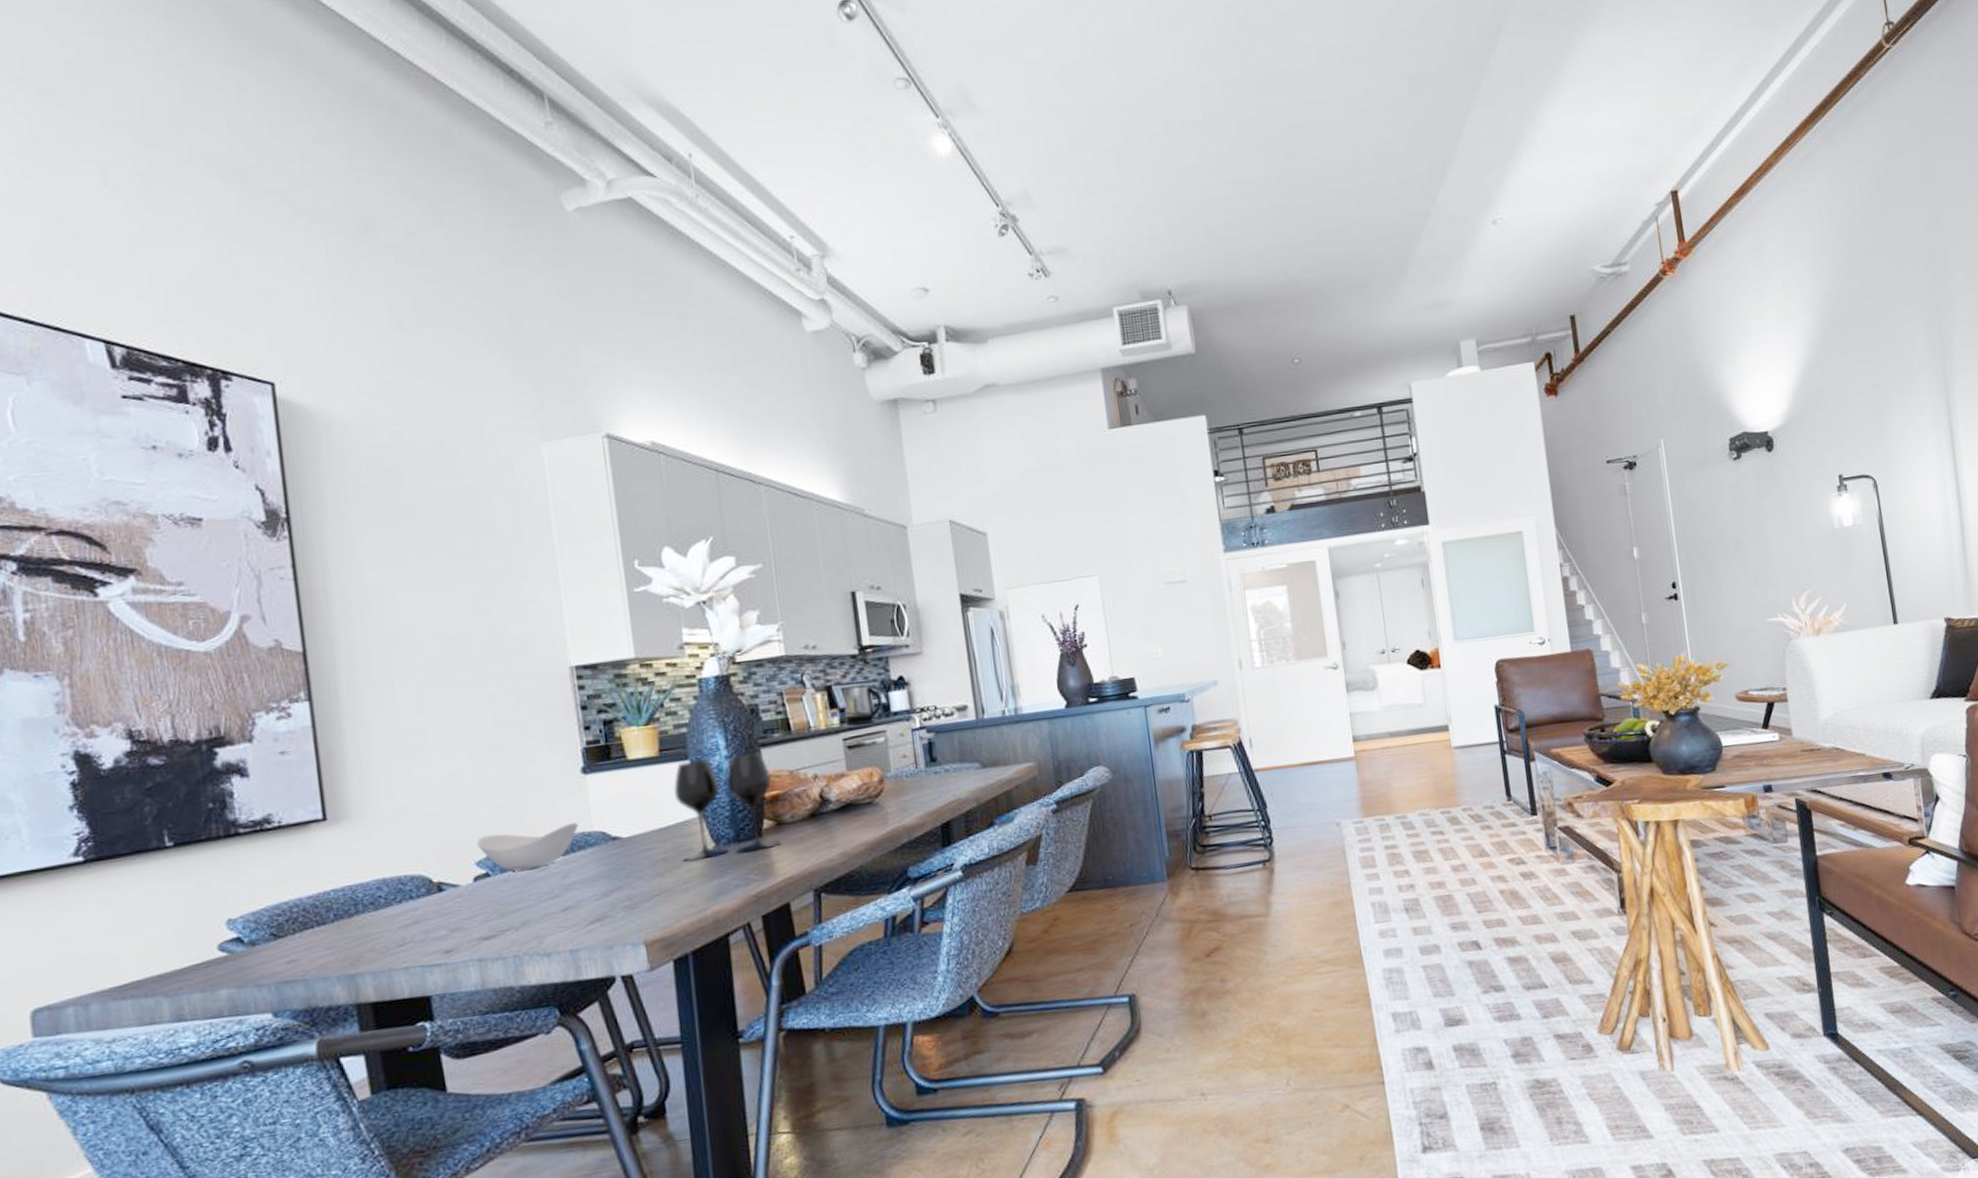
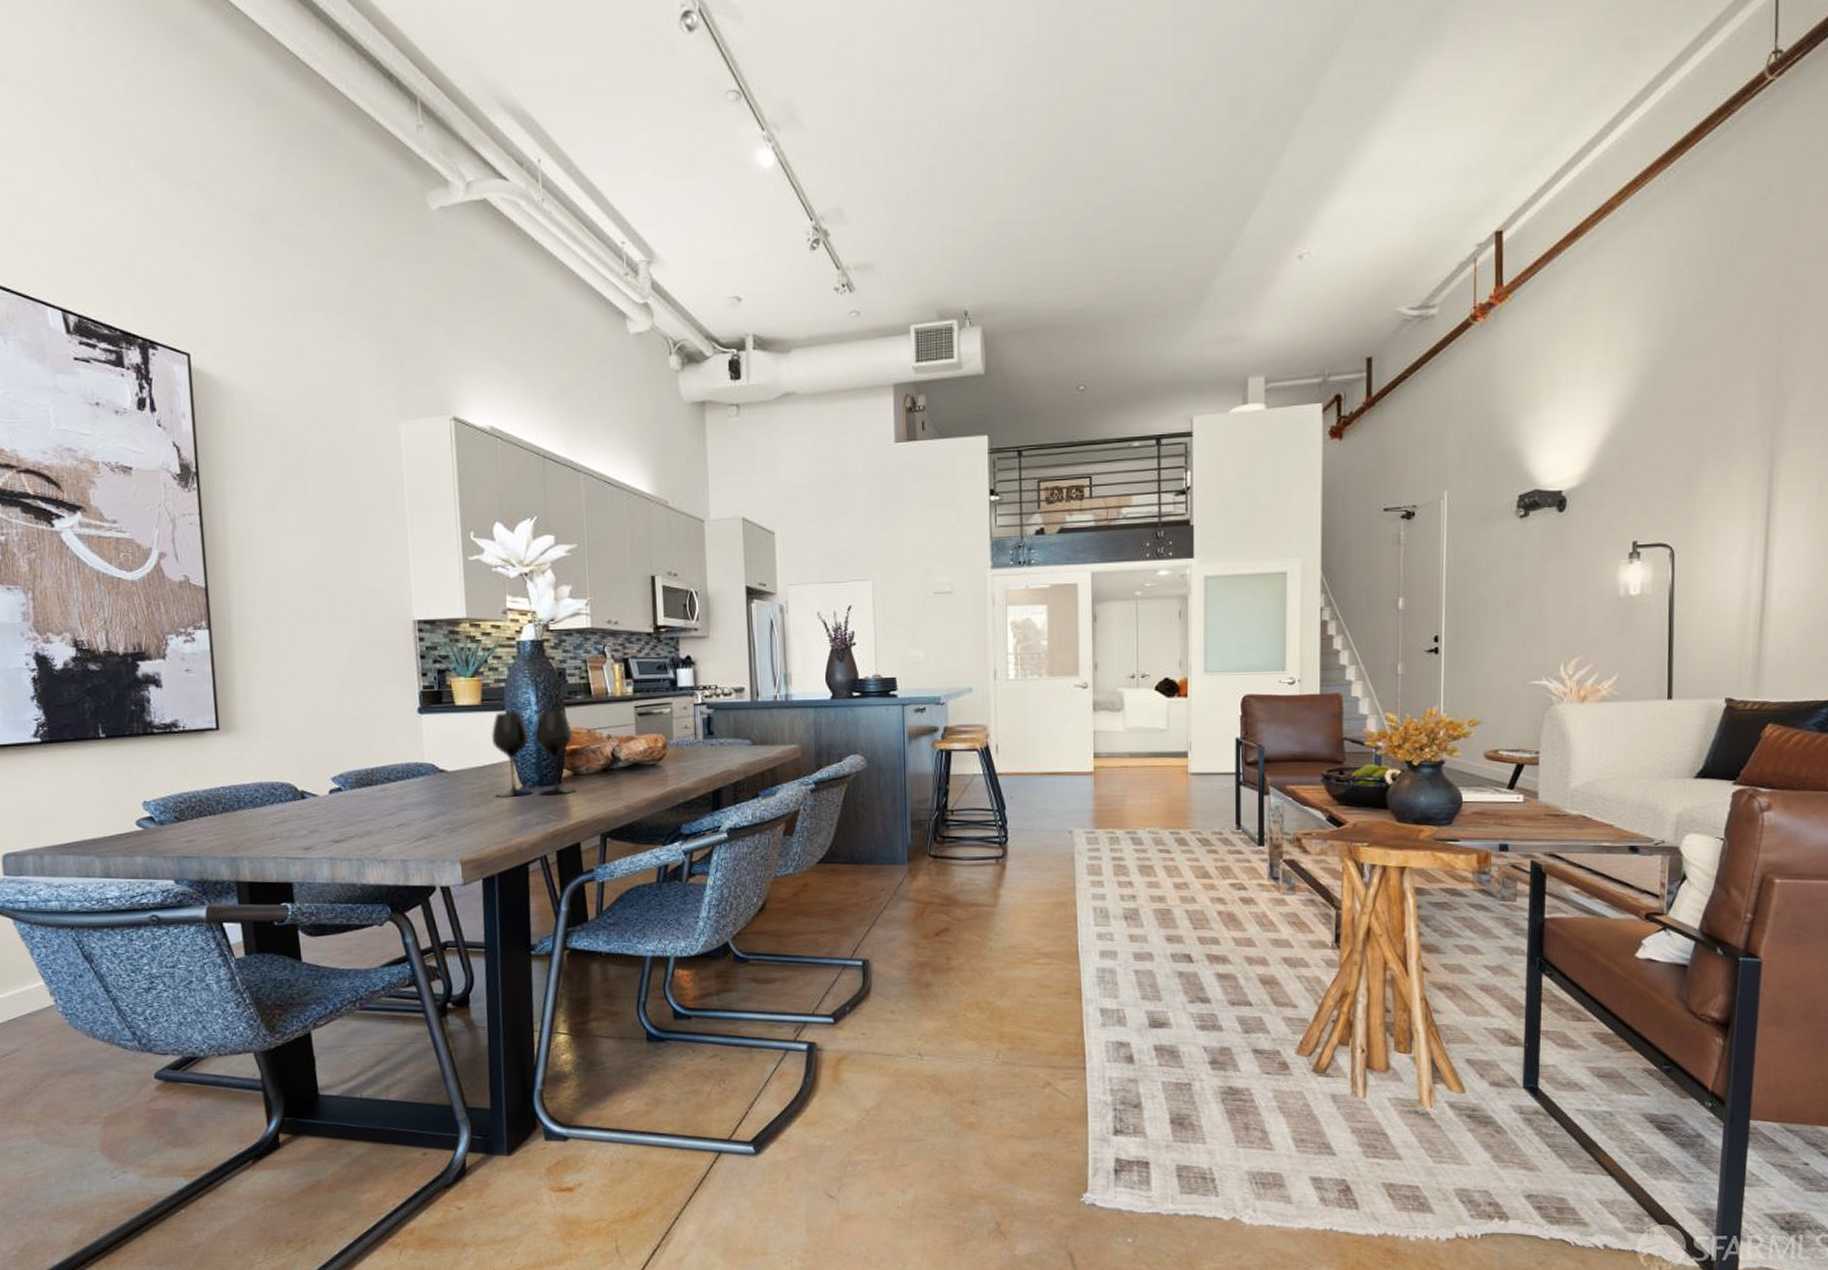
bowl: present [476,822,579,871] -> none [332,754,413,789]
kettle: present [842,683,882,725] -> none [637,659,670,696]

